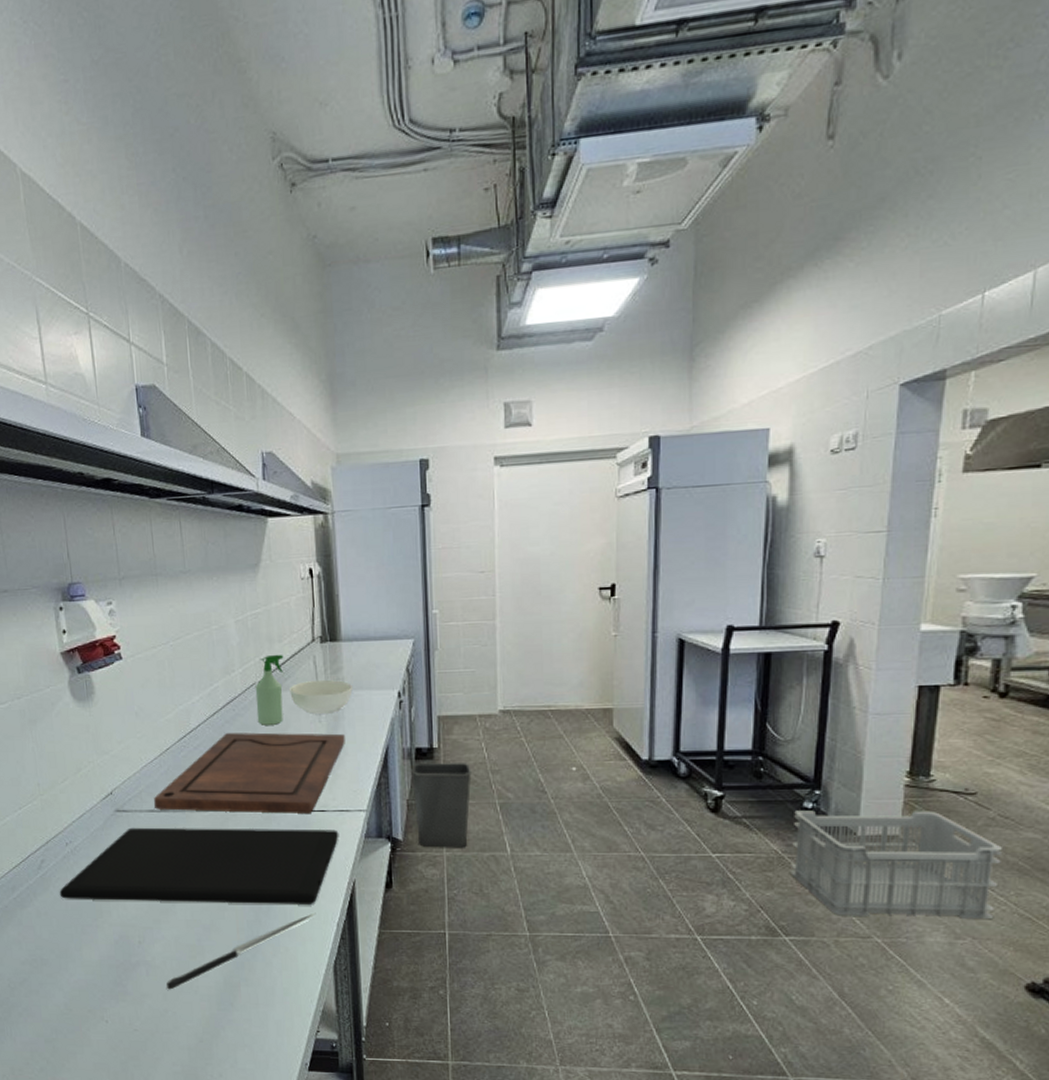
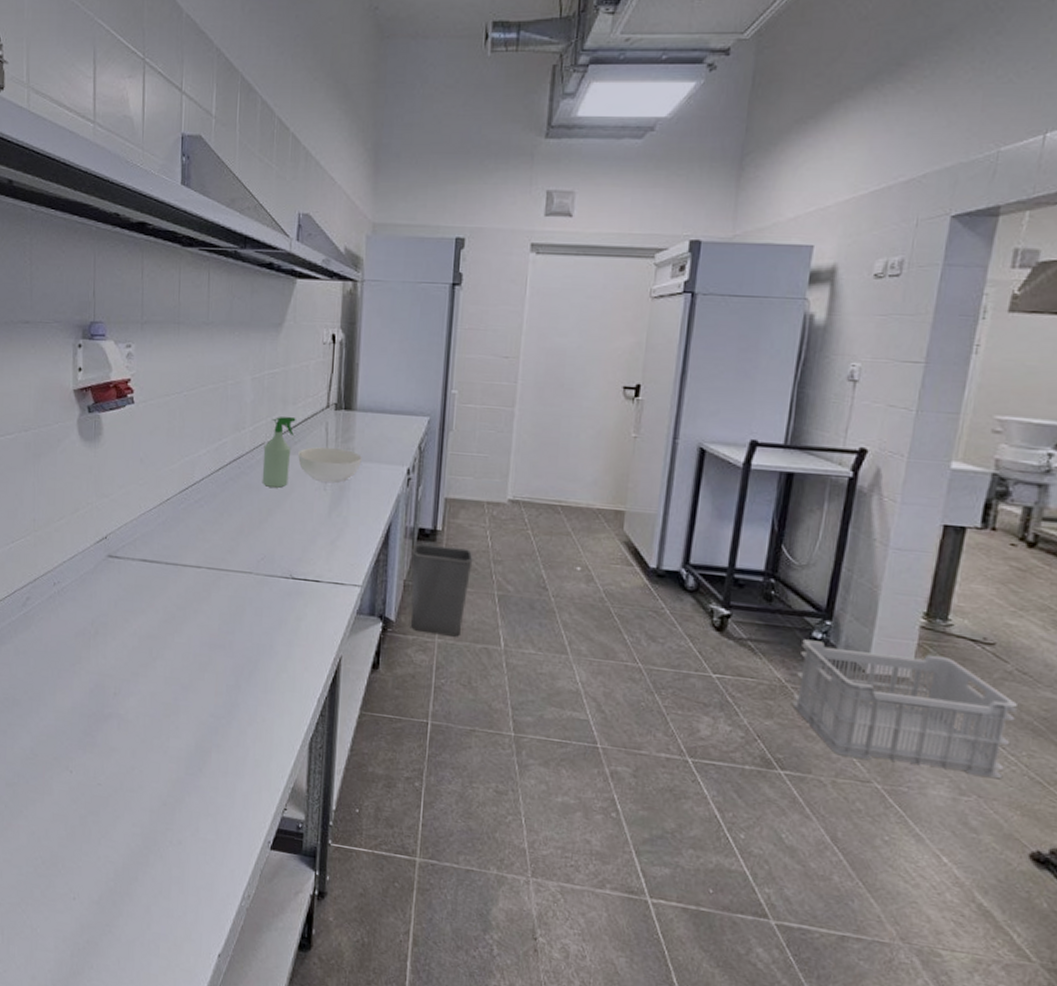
cutting board: present [59,827,339,904] -> none [40,574,331,676]
cutting board: present [154,732,345,814] -> none [148,490,349,582]
kitchen knife: present [167,912,316,990] -> none [137,685,298,747]

